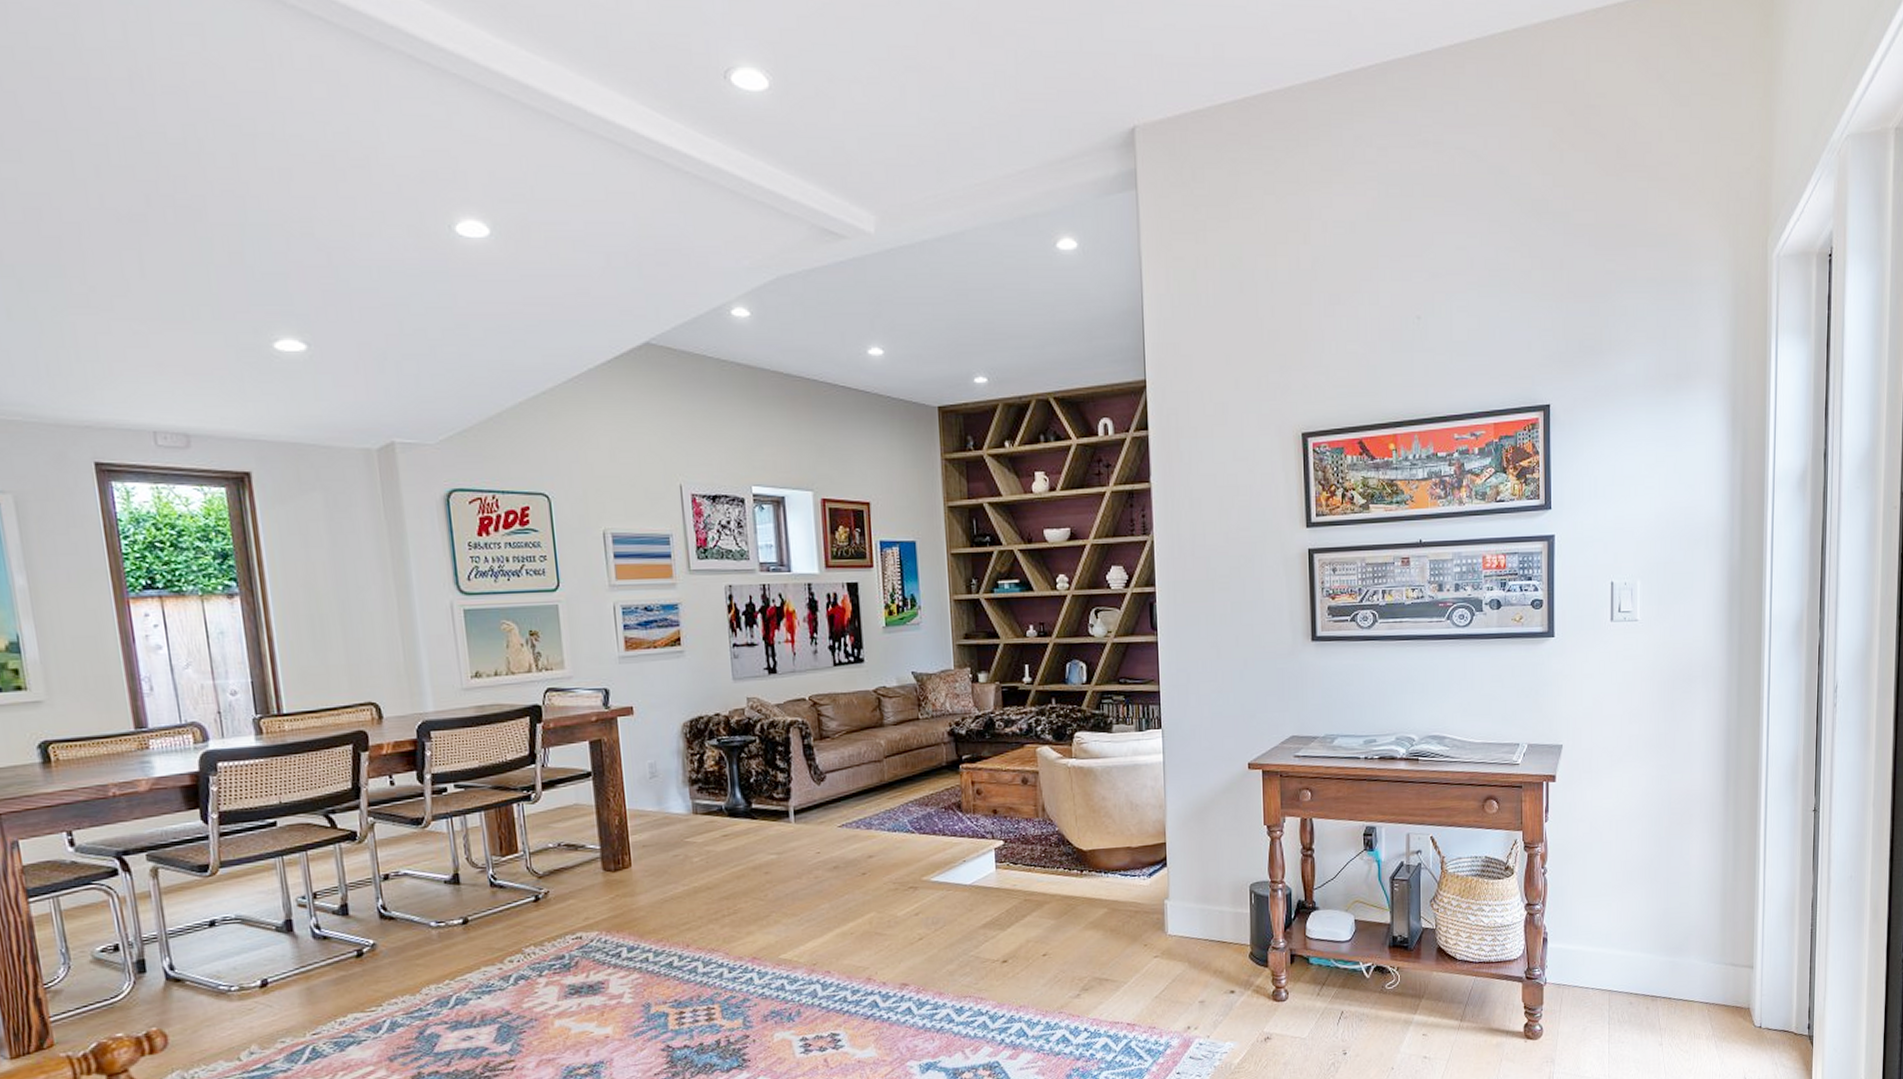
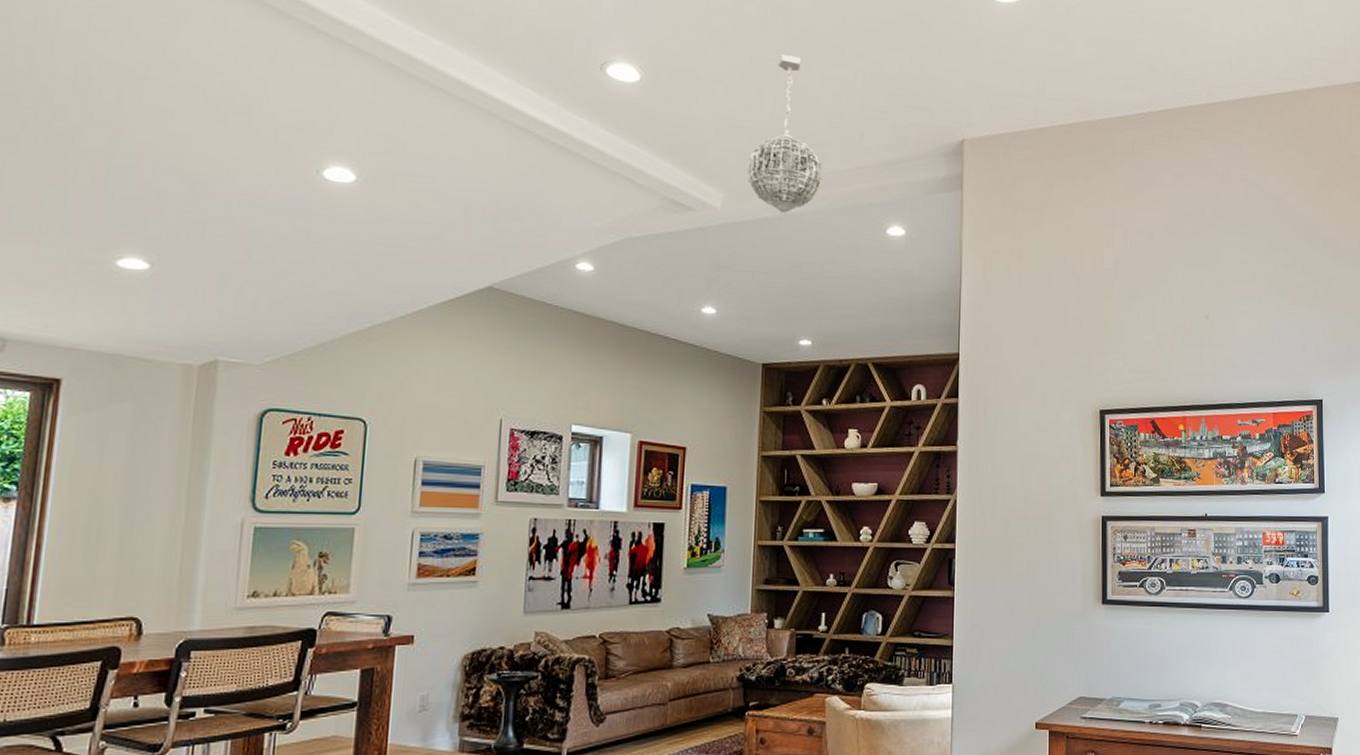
pendant light: none [897,39,981,239] -> present [746,54,823,218]

